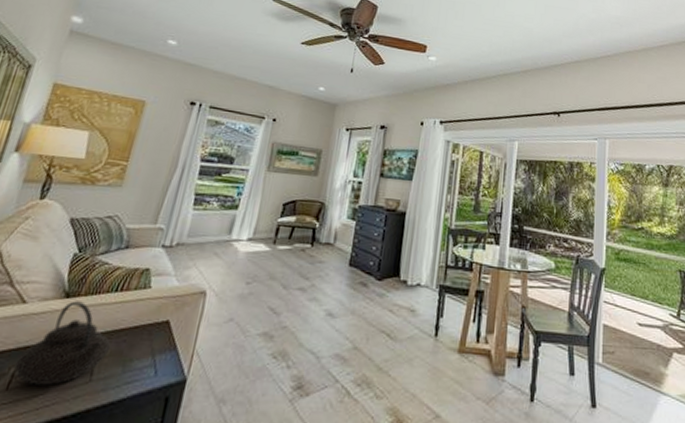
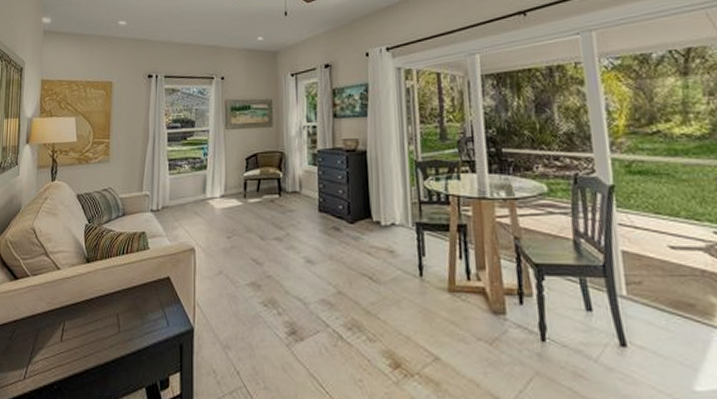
teapot: present [14,301,111,387] -> none [63,265,129,338]

